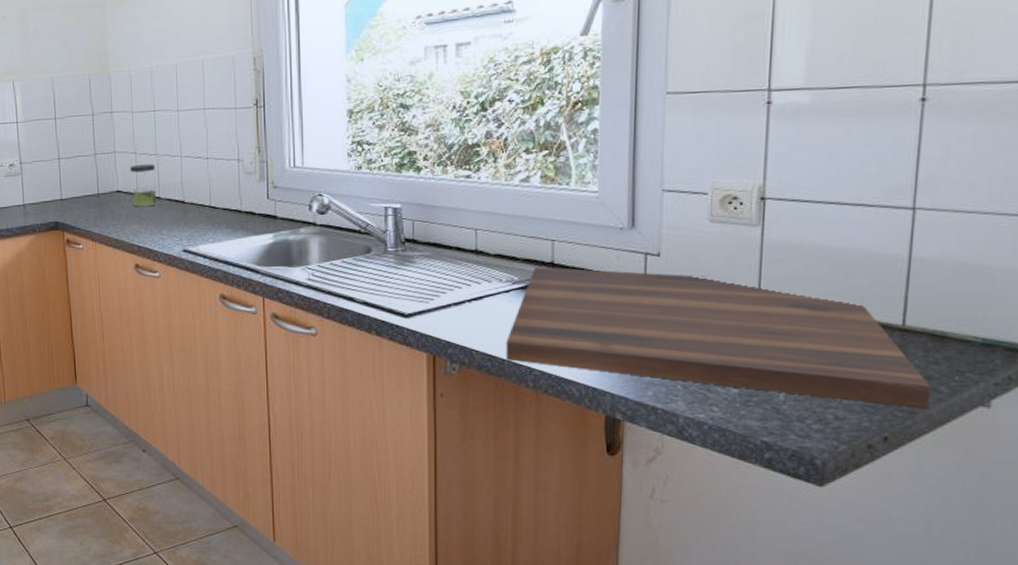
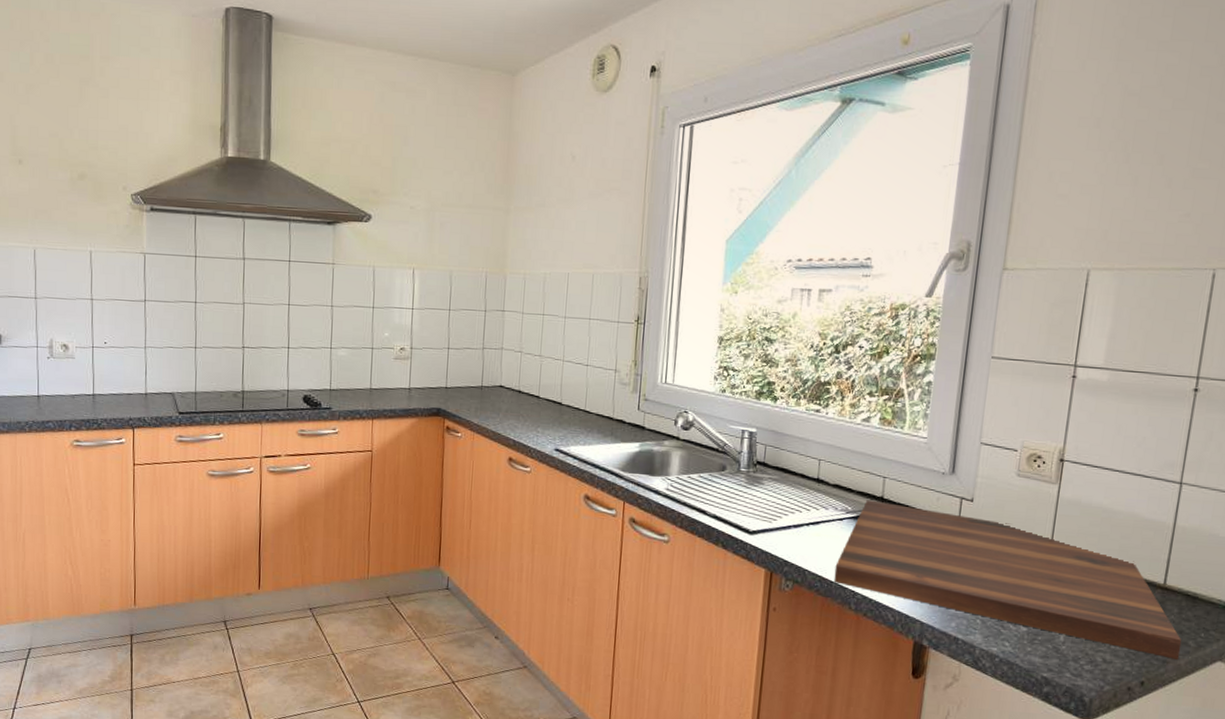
jar: present [130,164,158,207] -> none [513,363,539,404]

